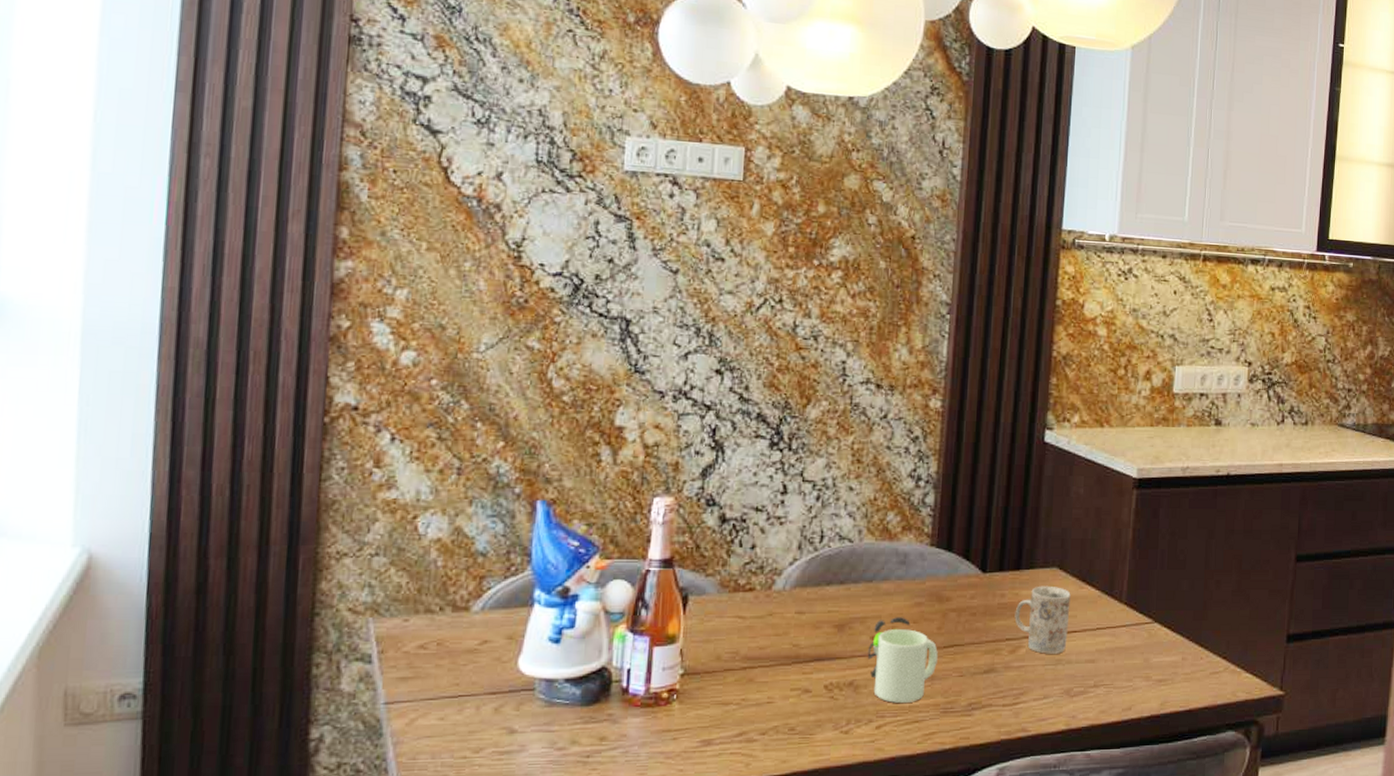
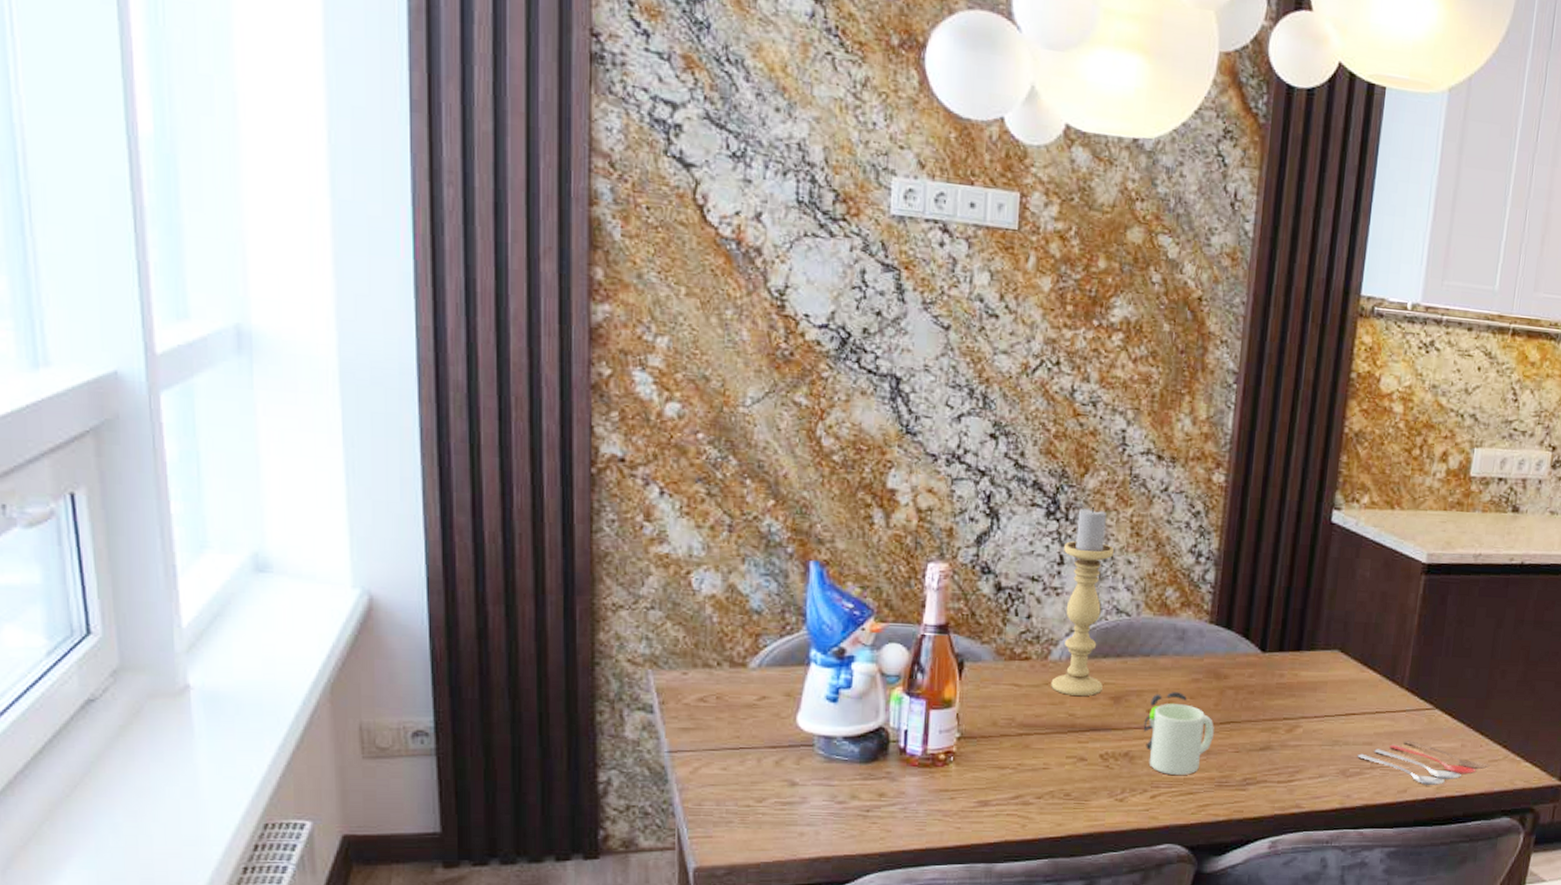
candle holder: none [775,435,836,626] -> present [1051,506,1114,697]
mug: present [1014,585,1071,654] -> none [1293,667,1351,735]
cooking utensil: none [1080,655,1212,701] -> present [1357,739,1490,785]

